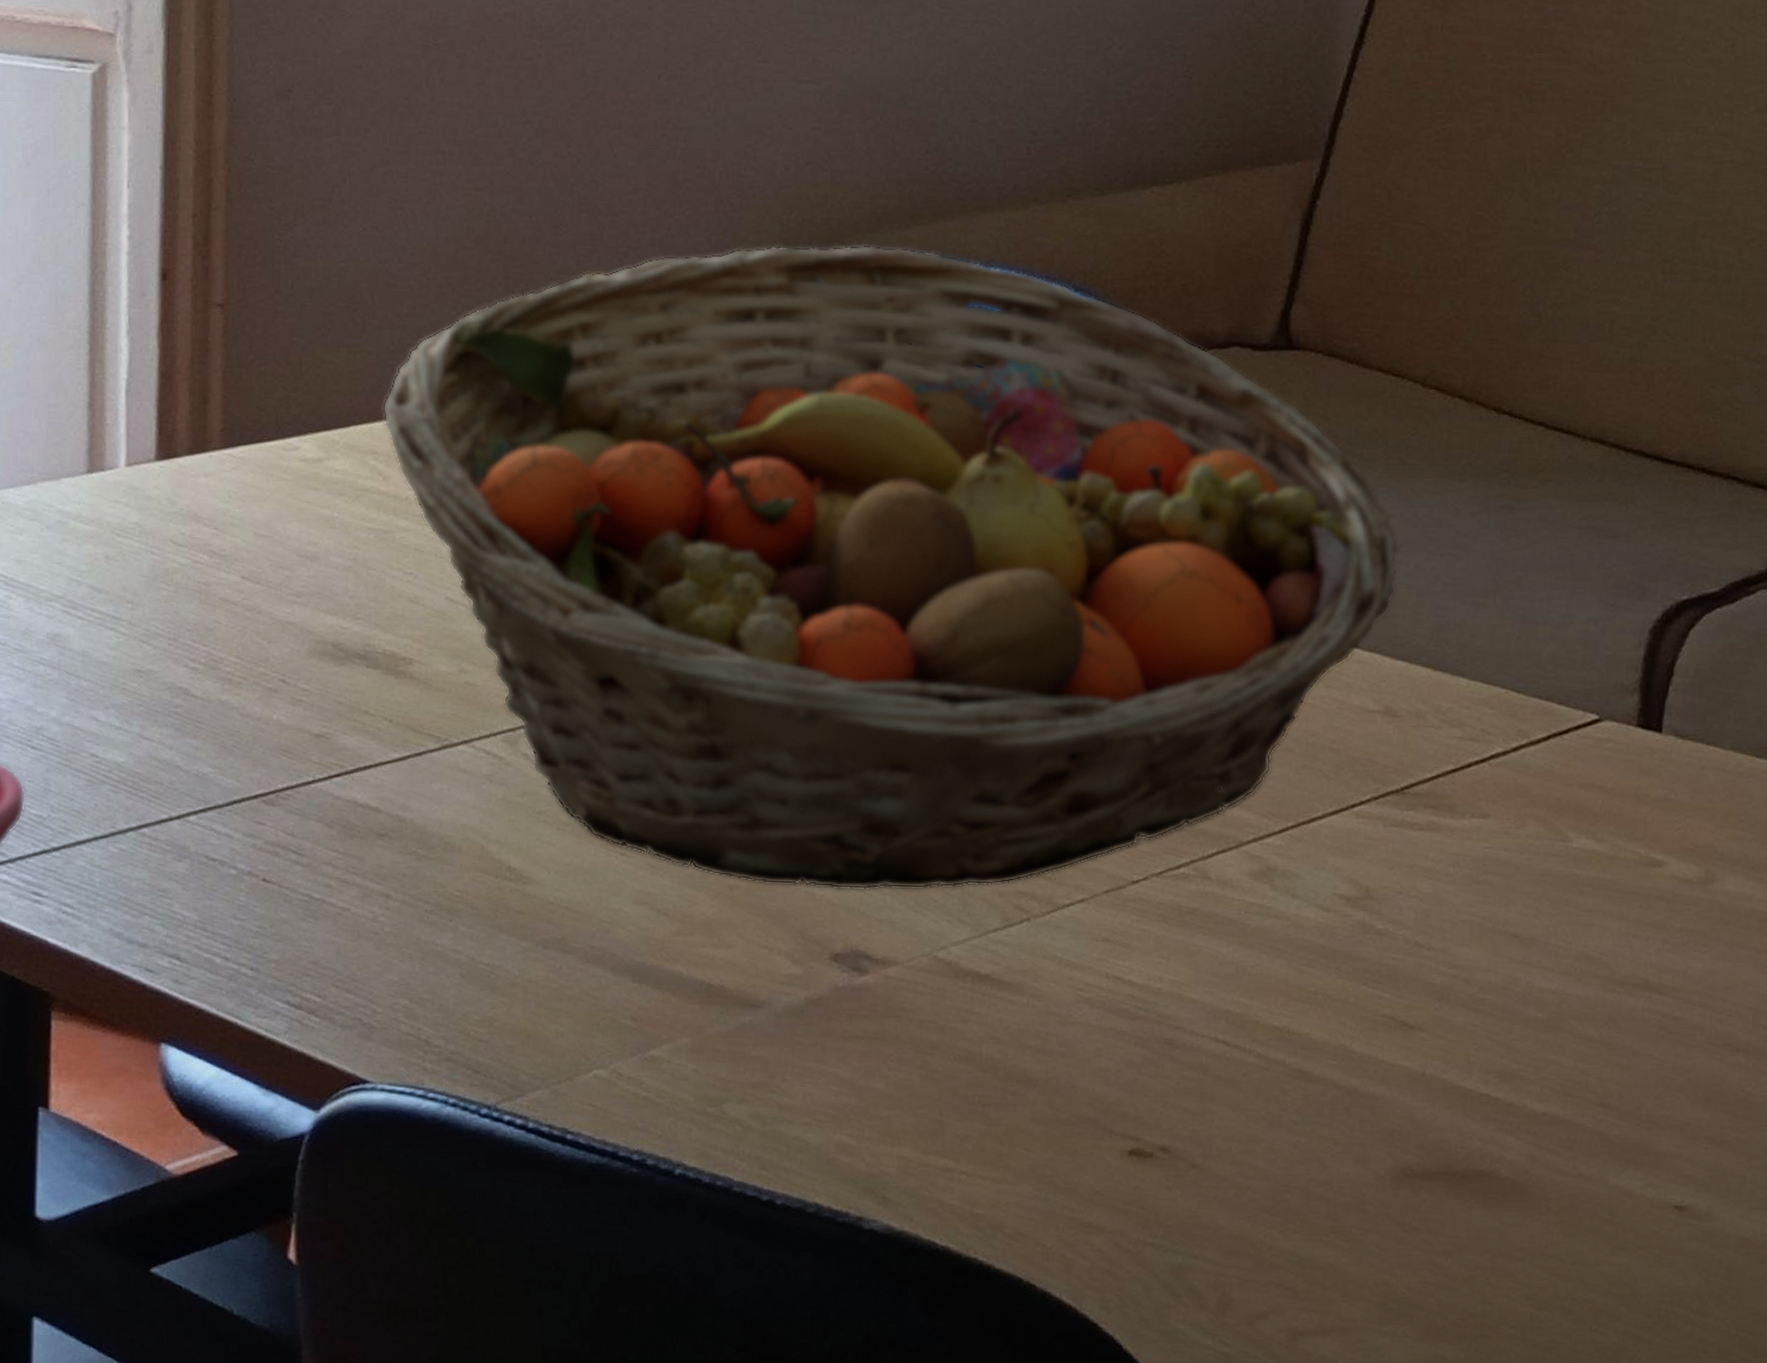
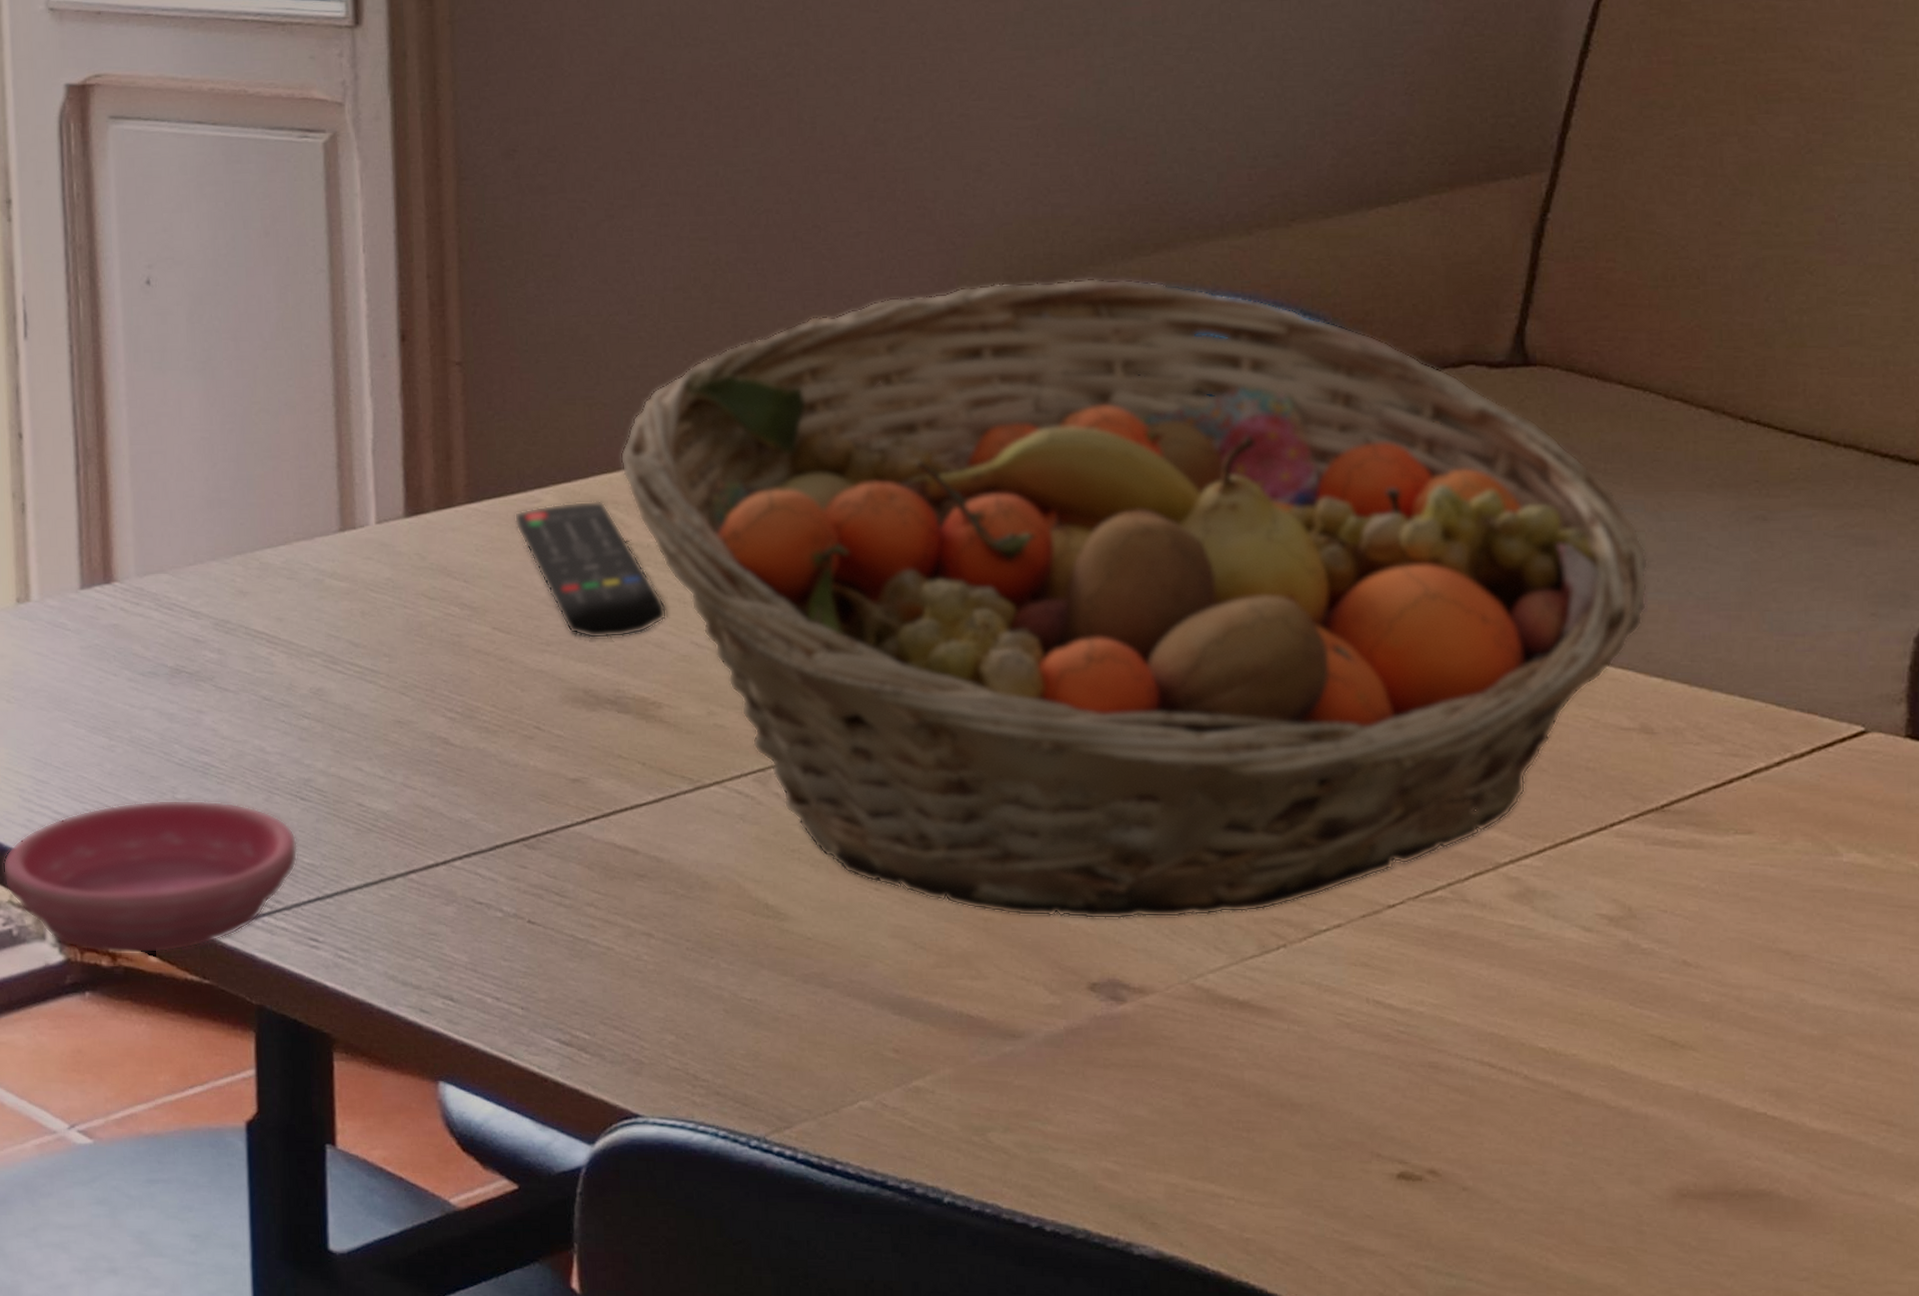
remote control: none [270,450,423,592] -> present [514,501,668,639]

